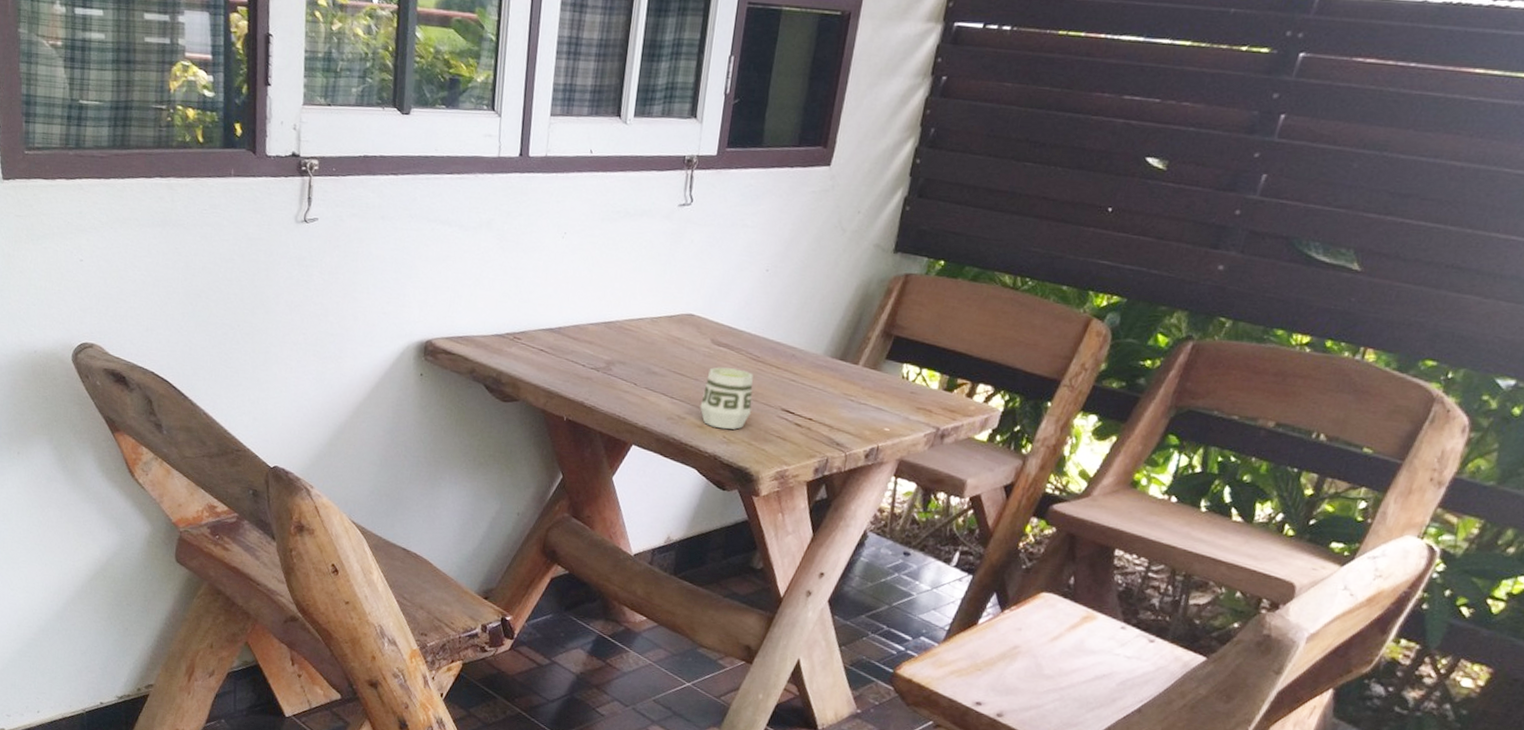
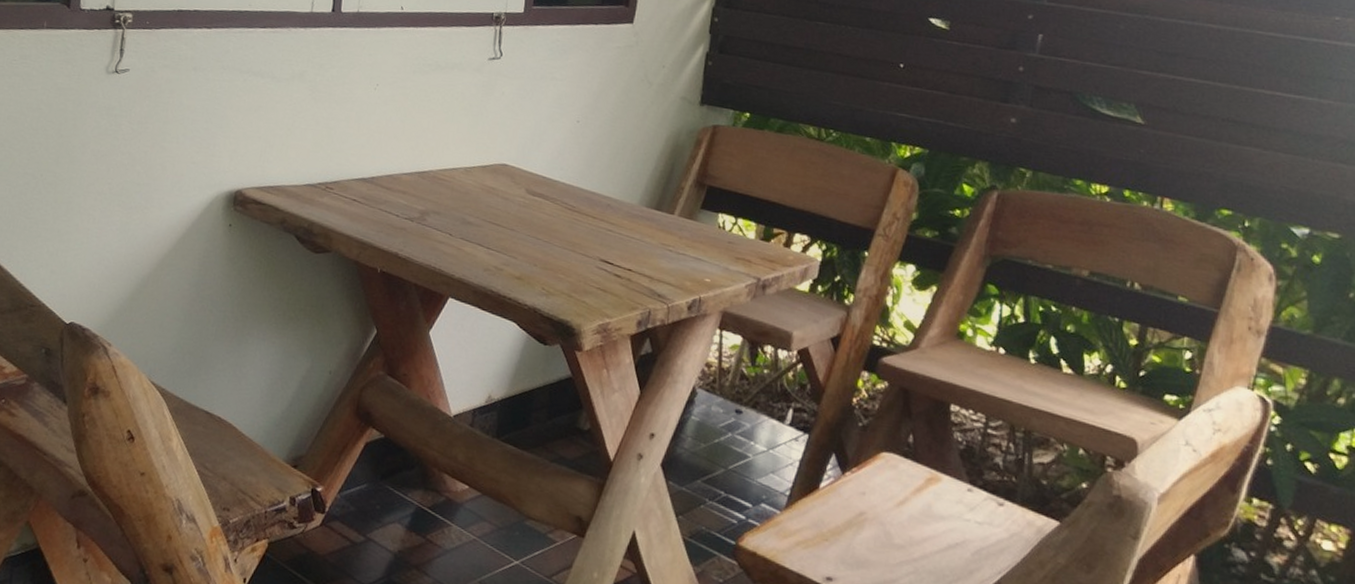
cup: present [700,367,754,430] -> none [517,217,570,281]

